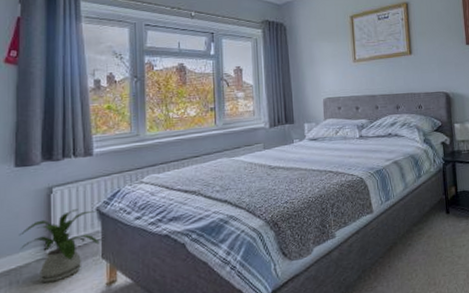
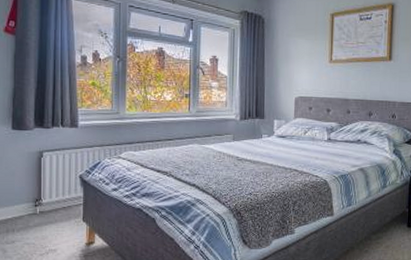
house plant: present [19,209,100,283] -> none [15,174,82,235]

